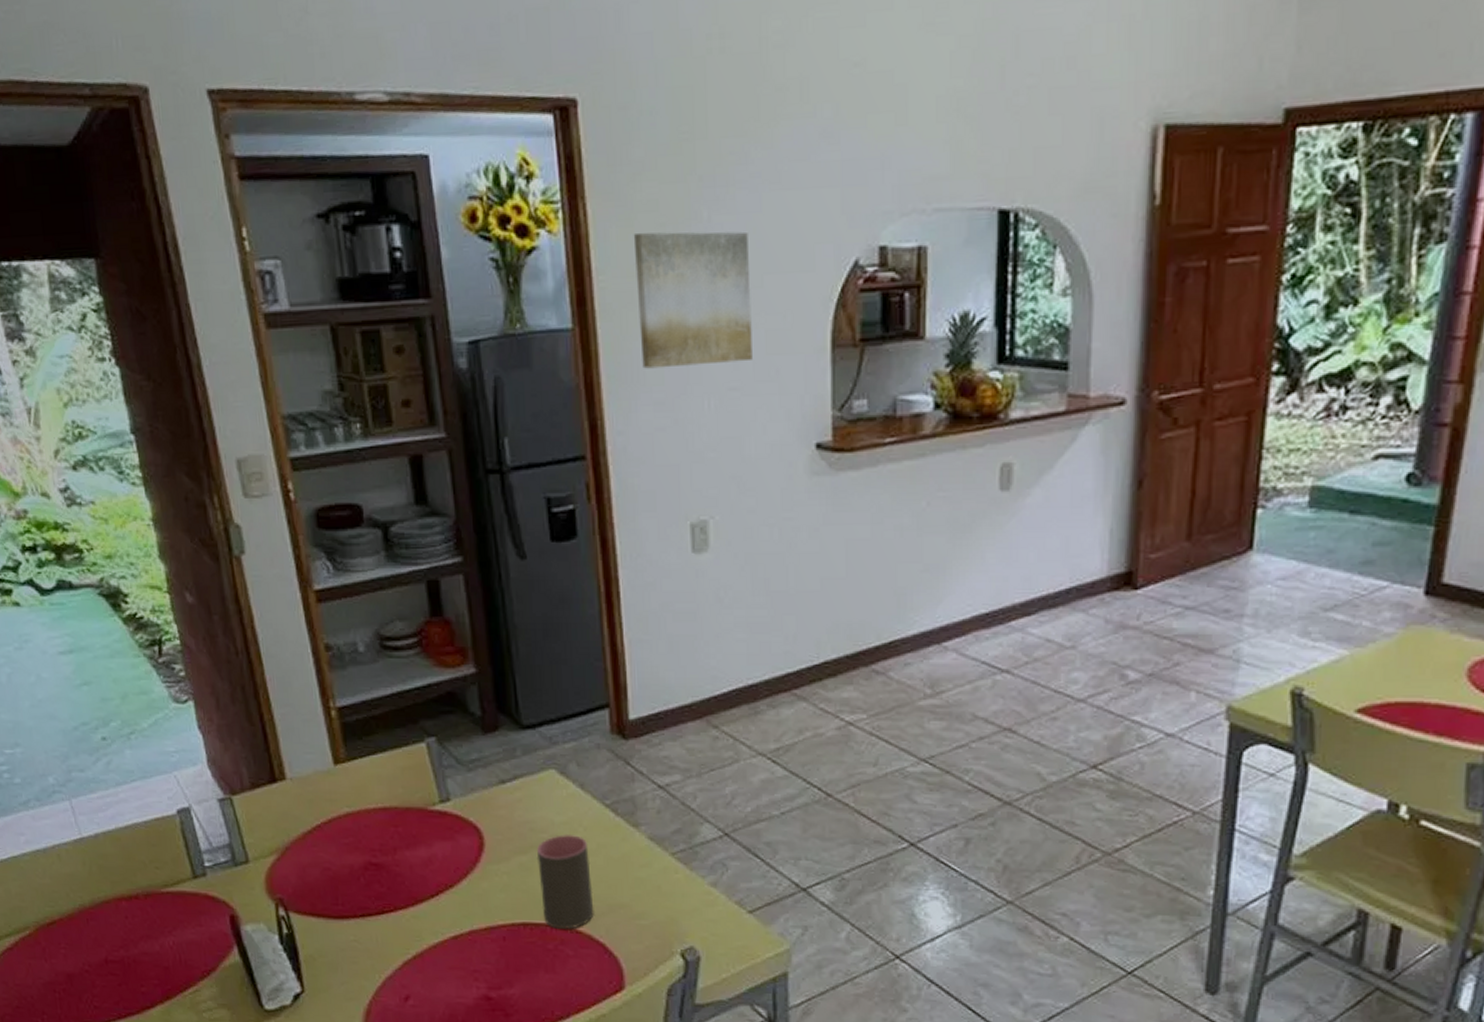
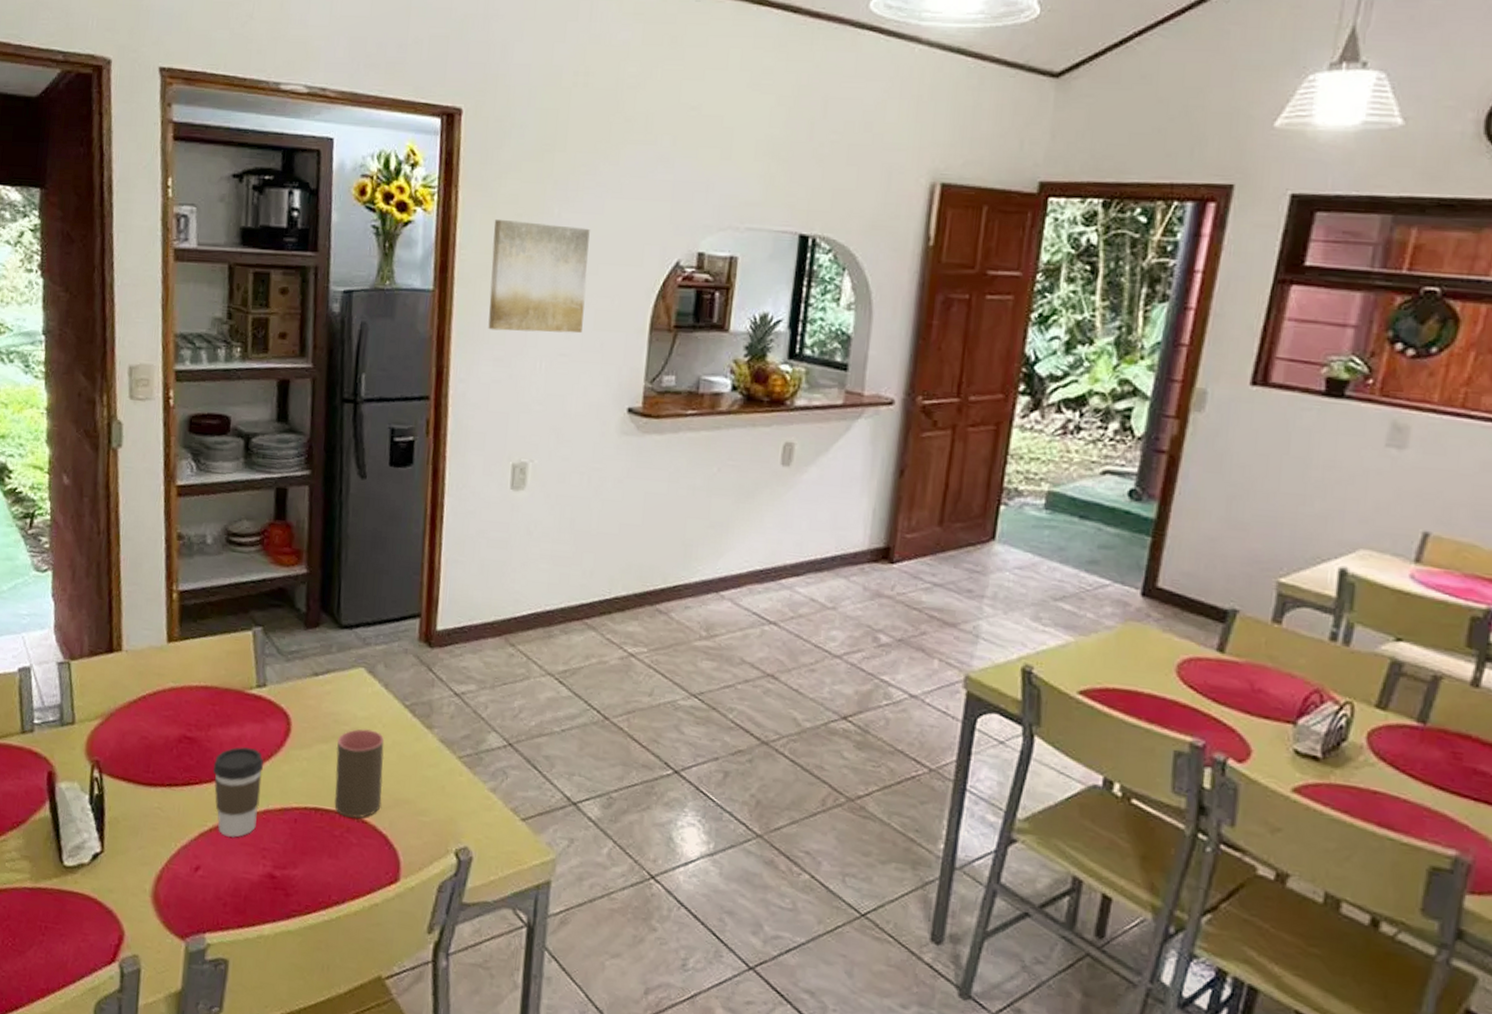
coffee cup: none [407,868,463,962] -> present [213,747,264,837]

